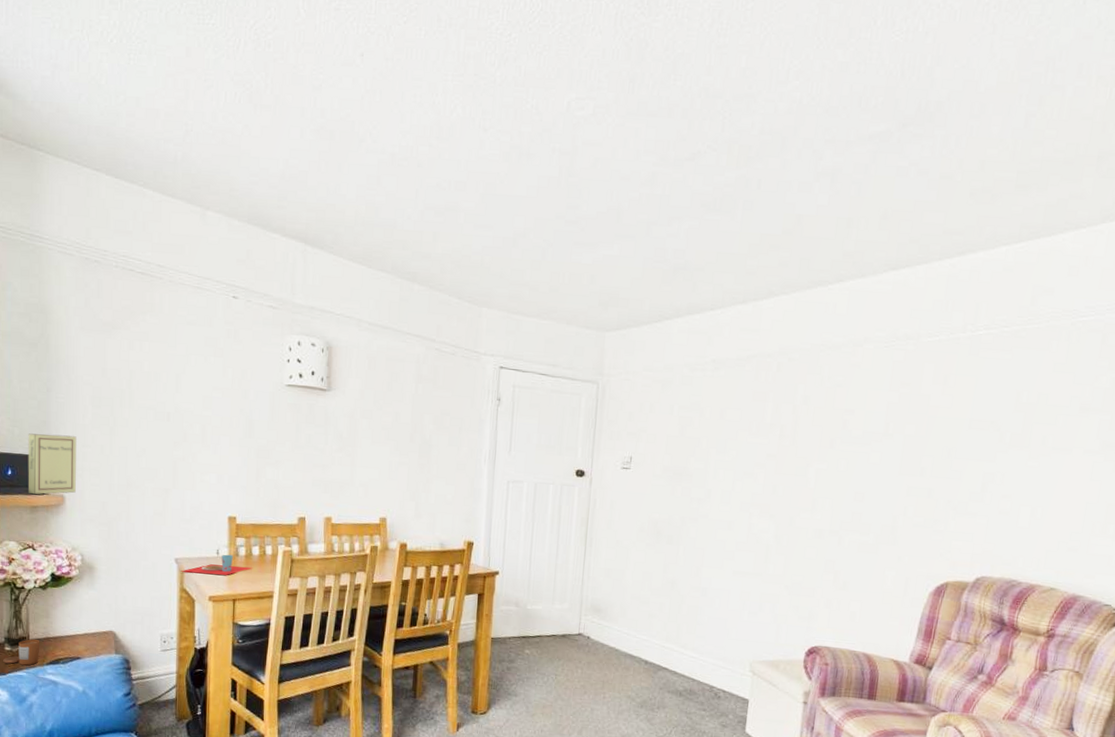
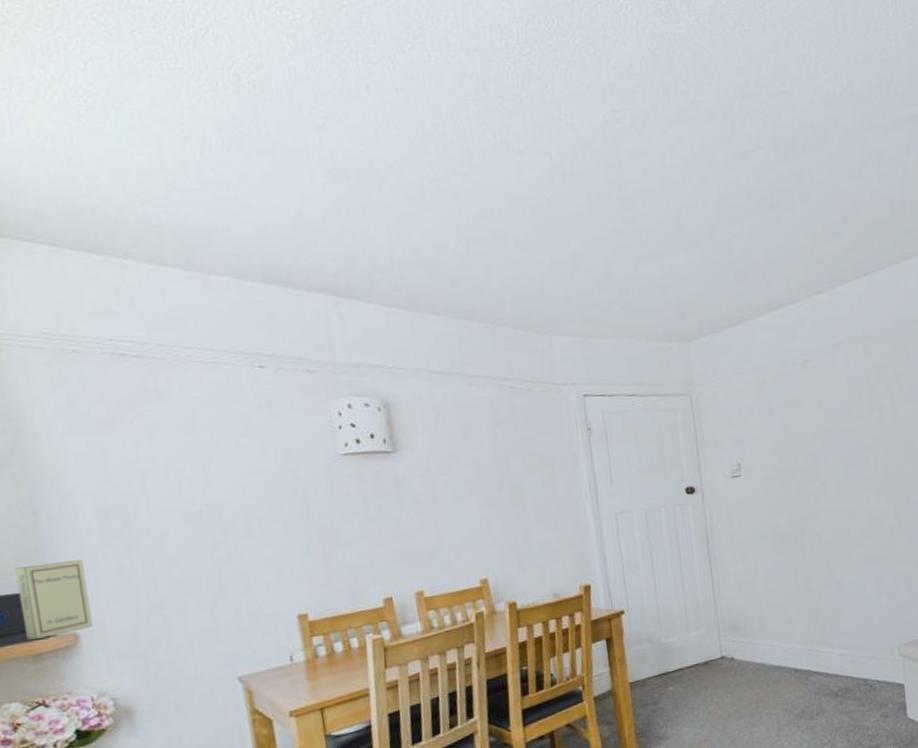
place setting: present [181,554,253,576] -> none [248,657,339,691]

